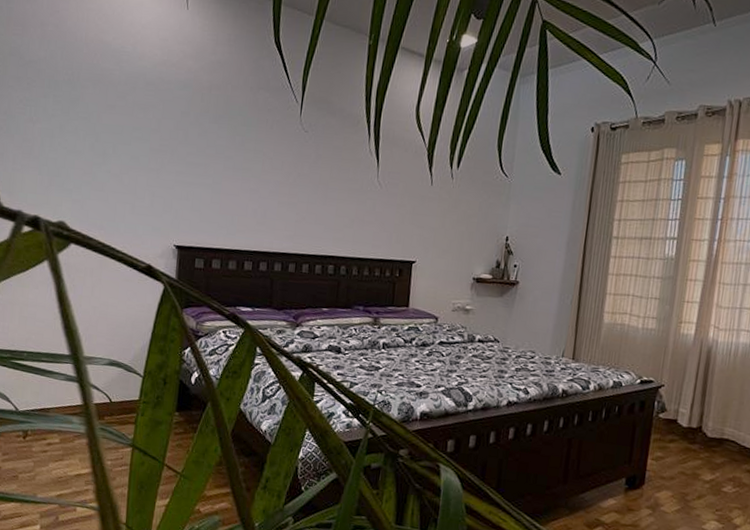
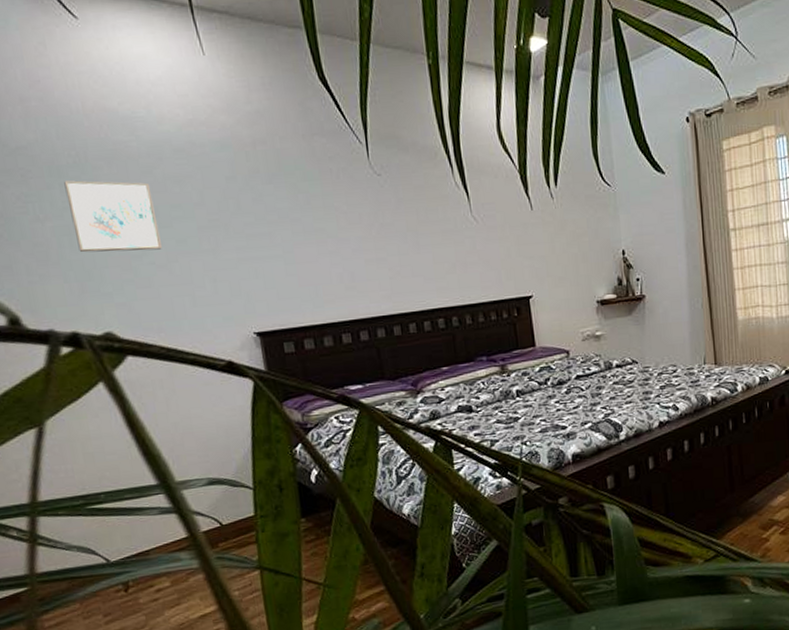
wall art: none [55,93,121,162] -> present [64,180,162,253]

